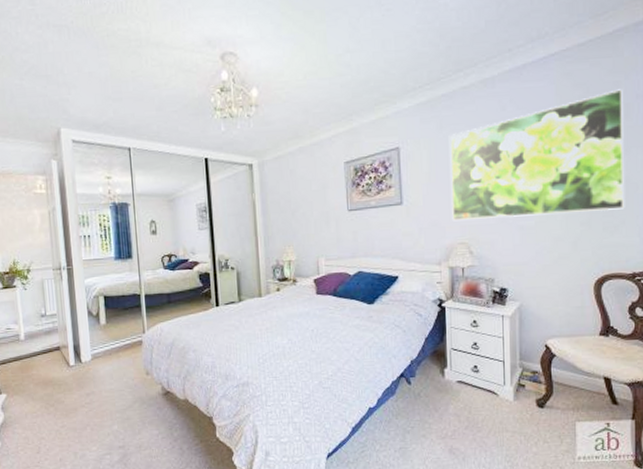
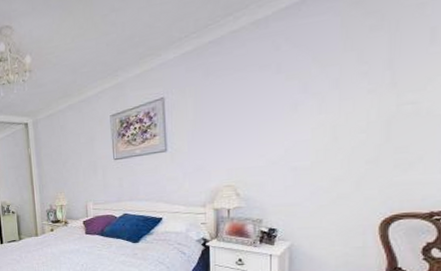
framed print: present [448,89,625,222] -> none [215,11,429,165]

